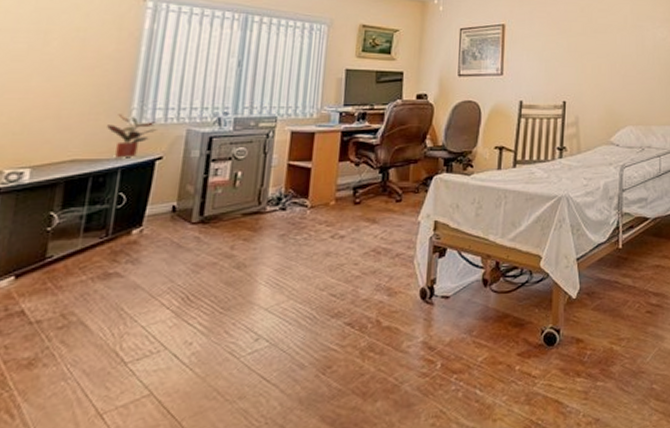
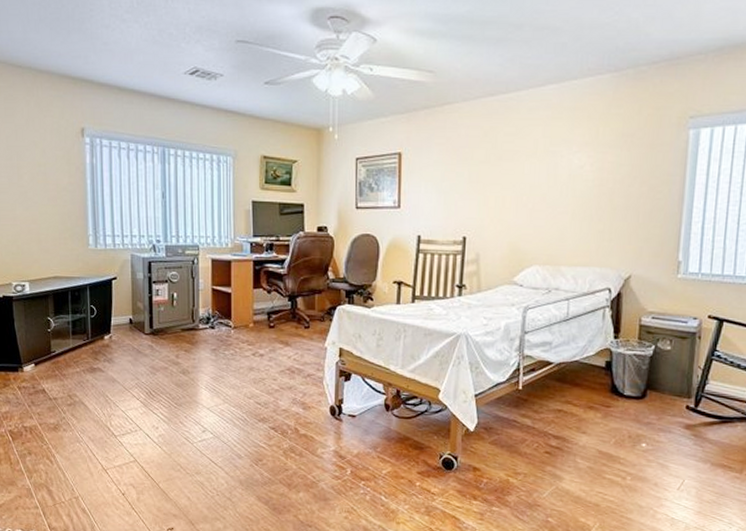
potted plant: present [107,114,158,158] -> none [74,239,109,277]

